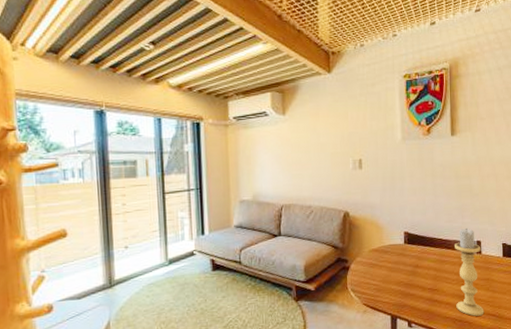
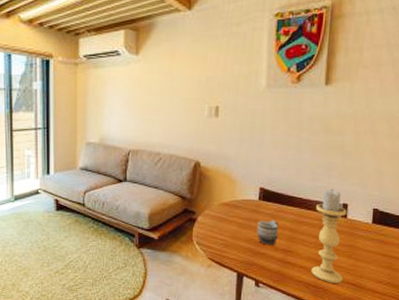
mug: none [405,261,424,286] -> present [256,220,279,245]

